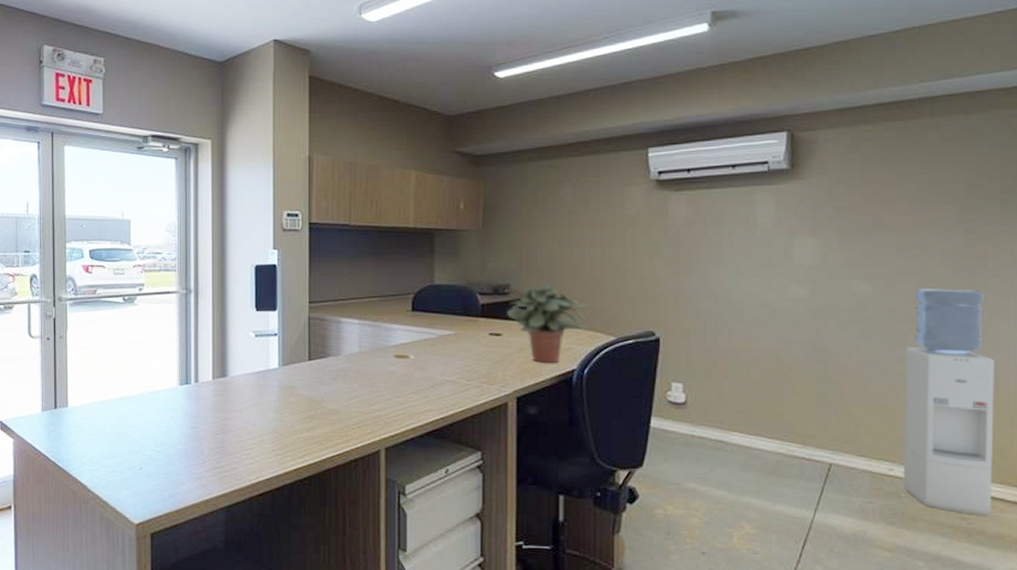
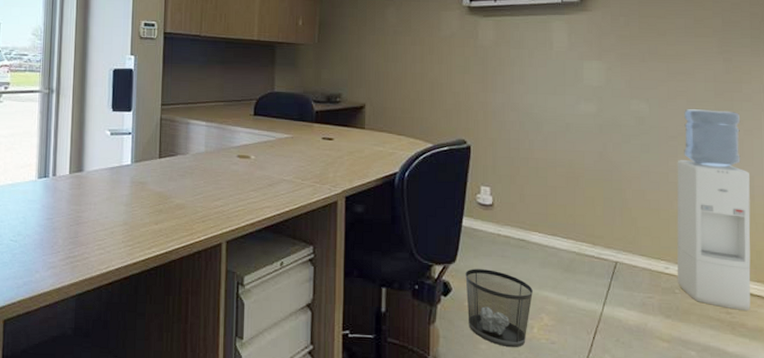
potted plant: present [507,283,590,364] -> none [338,94,410,167]
waste bin: none [654,473,732,559] -> present [465,269,533,348]

